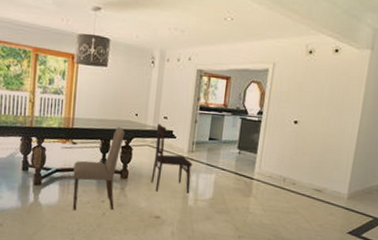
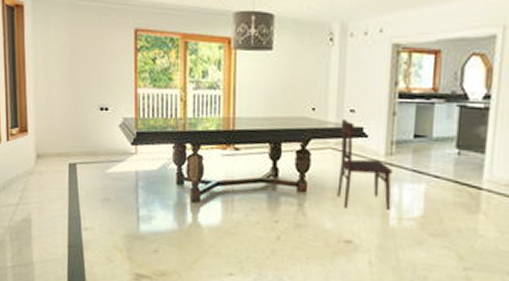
dining chair: present [73,126,126,211] -> none [237,125,300,233]

